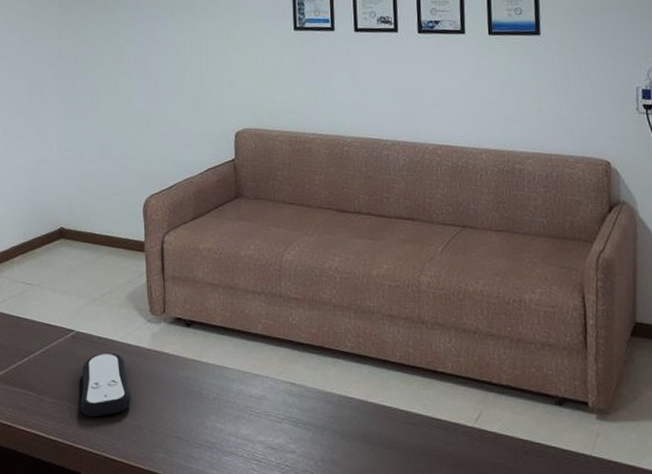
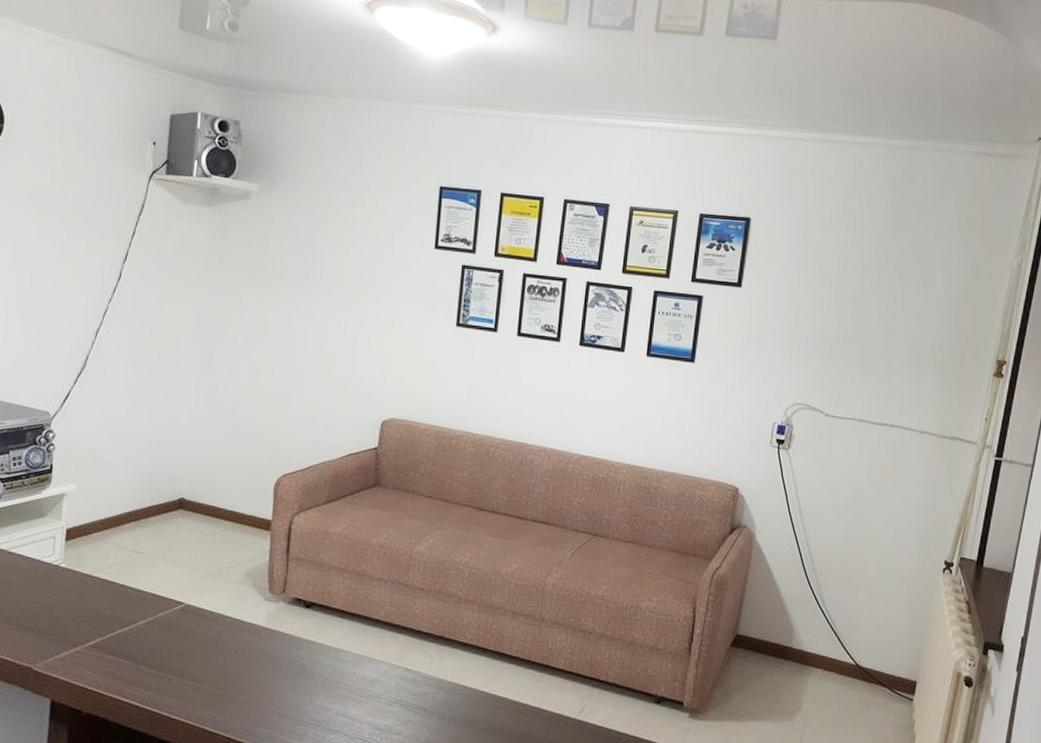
remote control: present [80,352,132,416] -> none [182,627,239,690]

